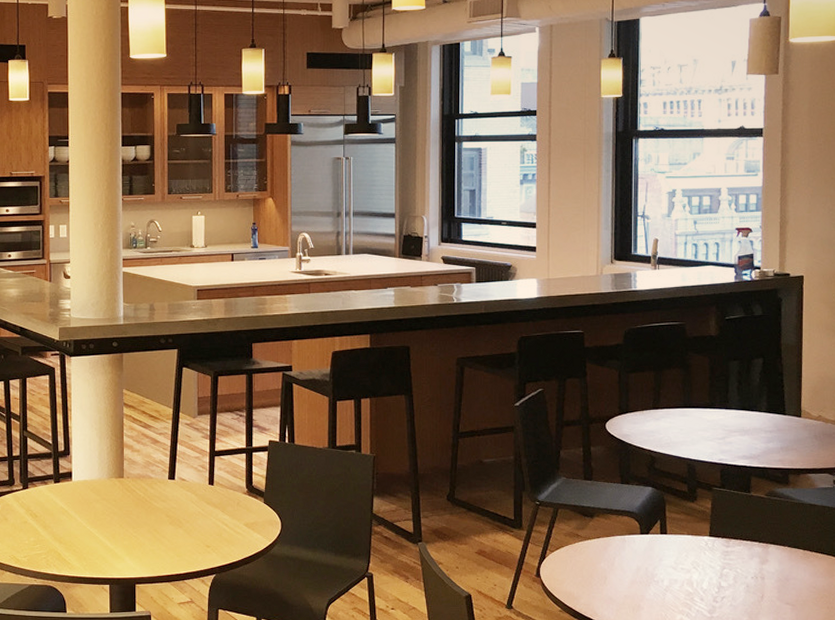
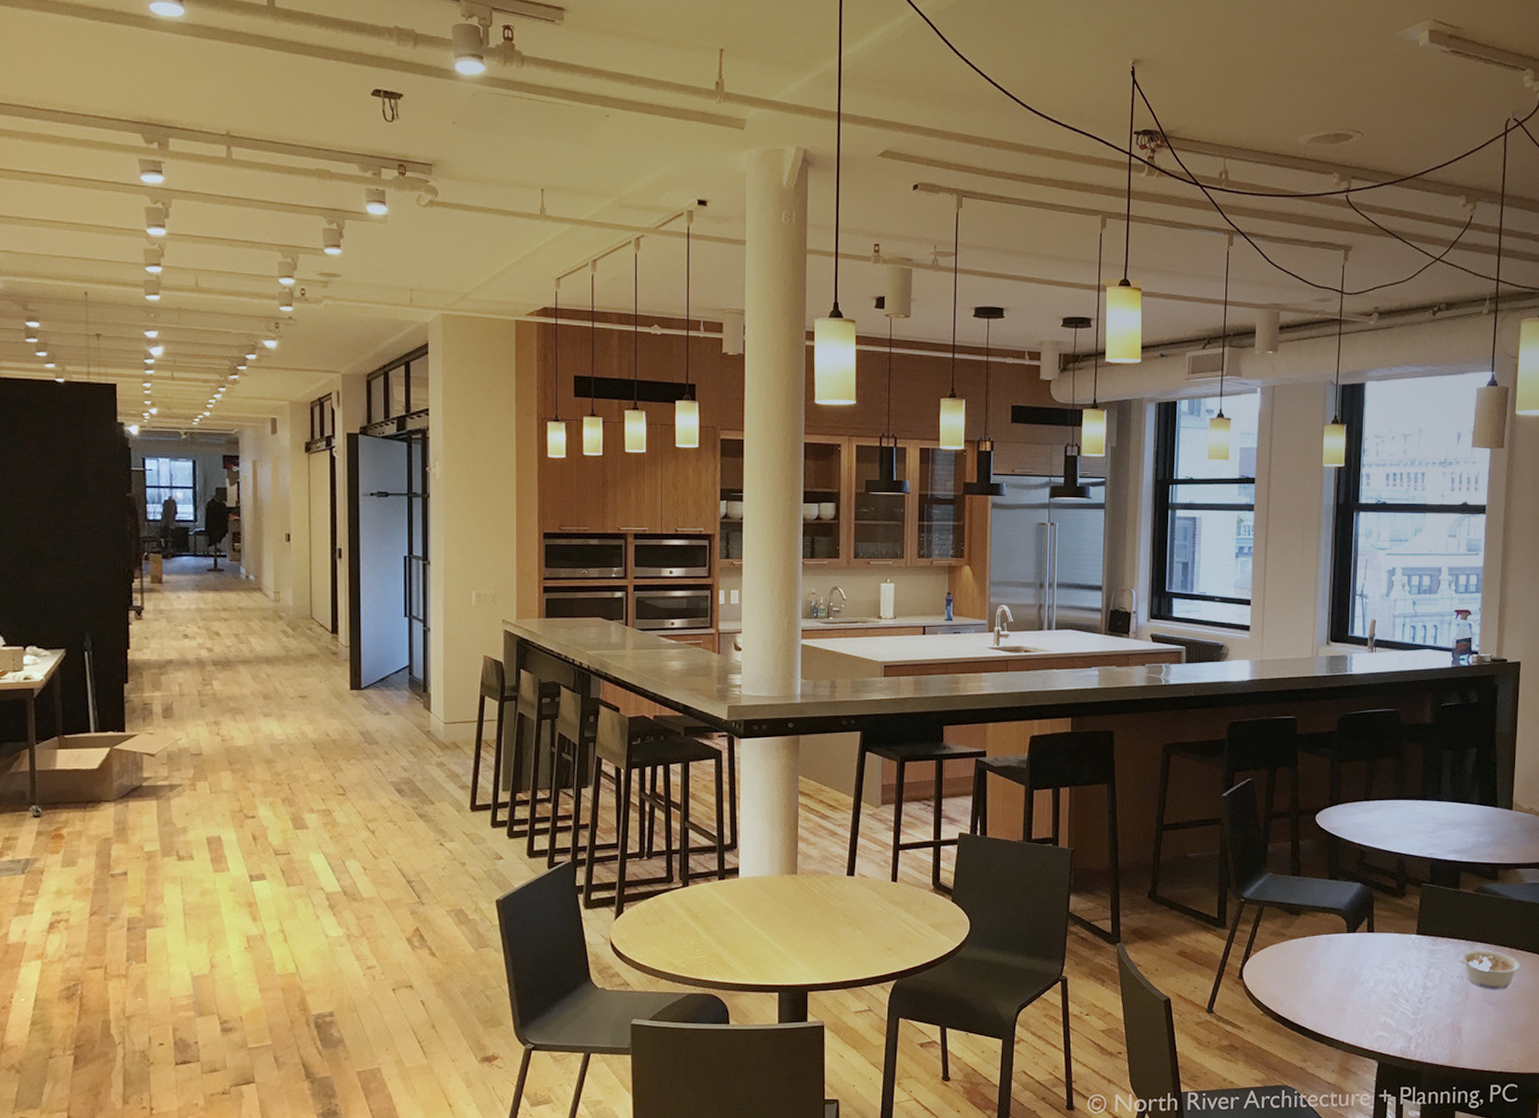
legume: none [752,551,815,590] -> present [1458,950,1521,990]

